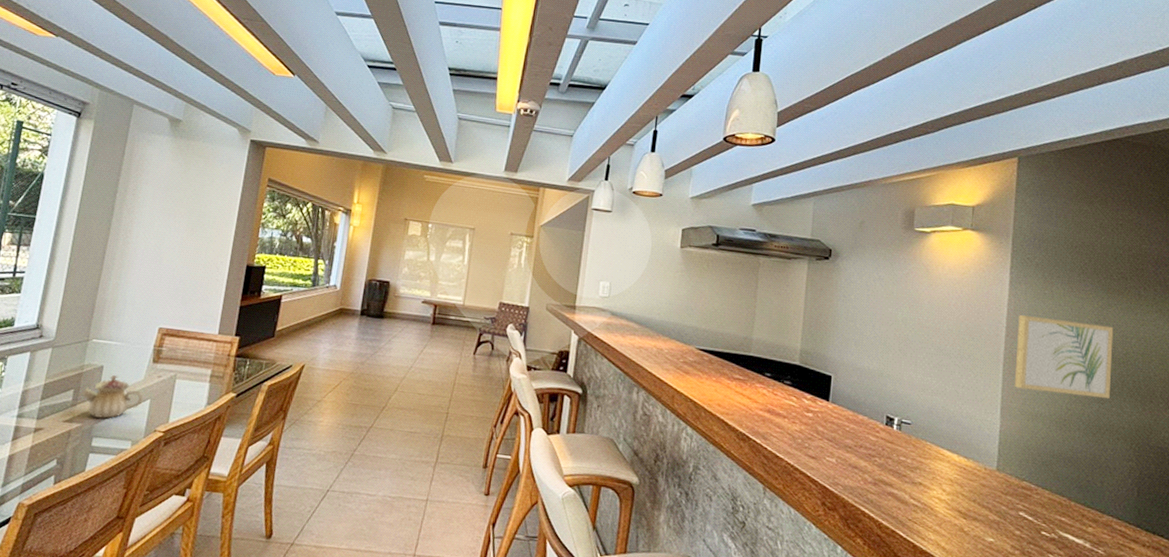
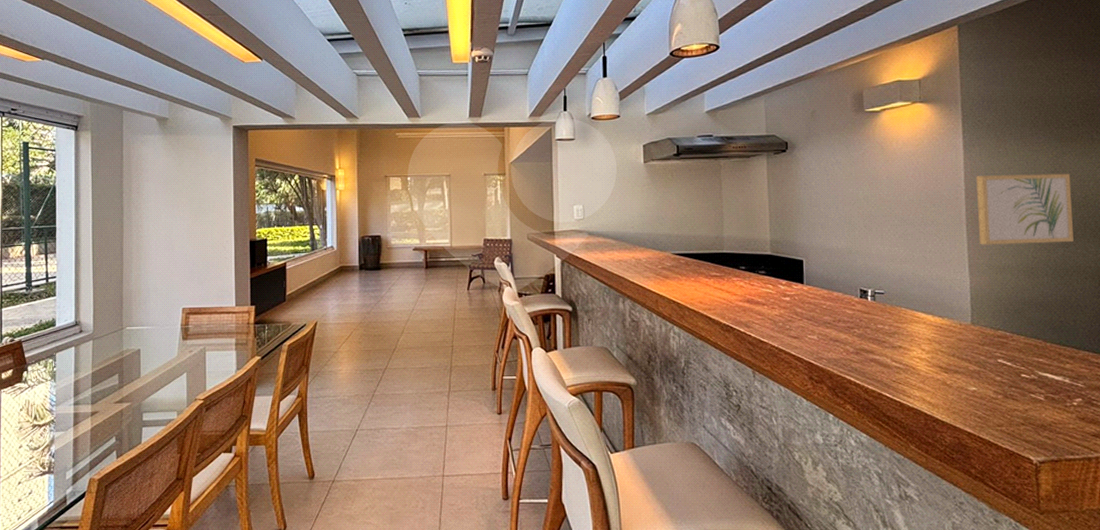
teapot: present [81,374,144,419] -> none [126,355,180,395]

